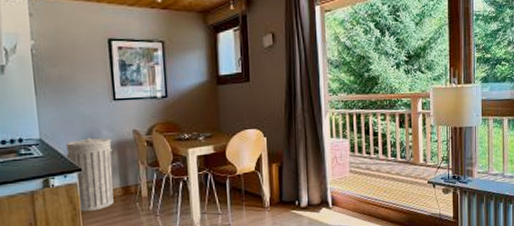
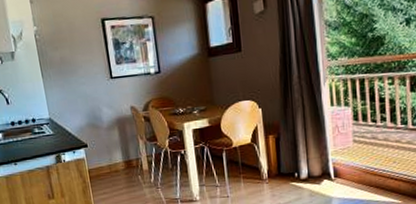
trash can: present [65,137,114,212] -> none [72,114,118,185]

